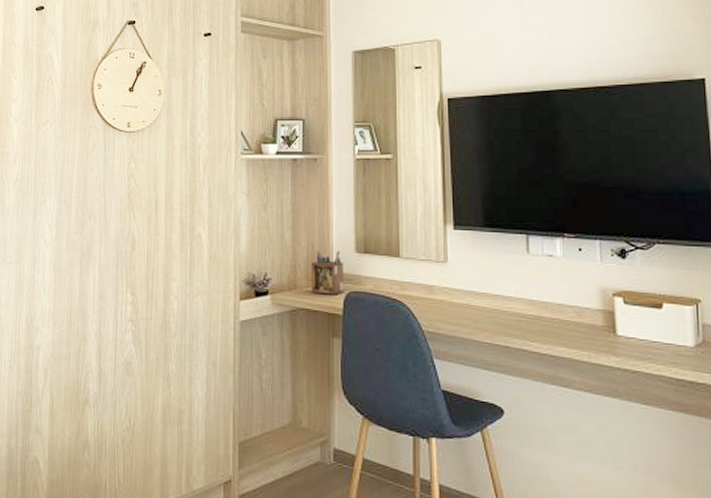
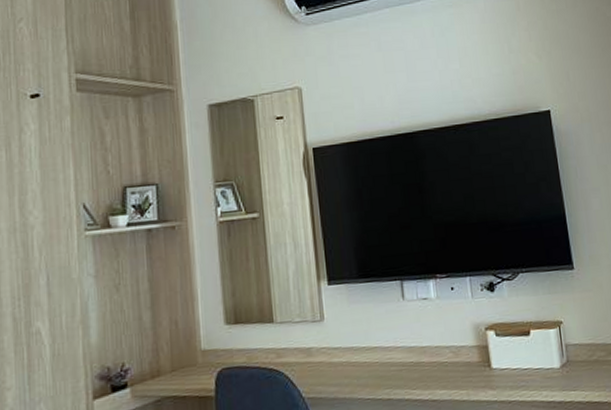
desk organizer: present [310,250,343,295] -> none [175,325,214,378]

